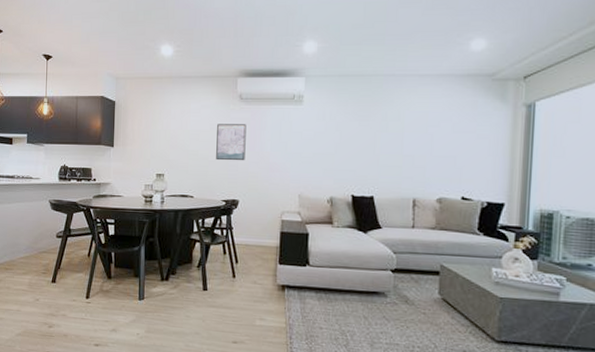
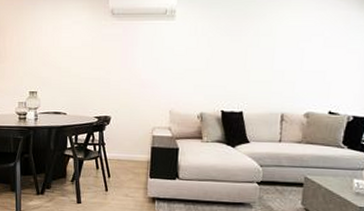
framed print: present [216,124,247,161] -> none [88,40,118,78]

